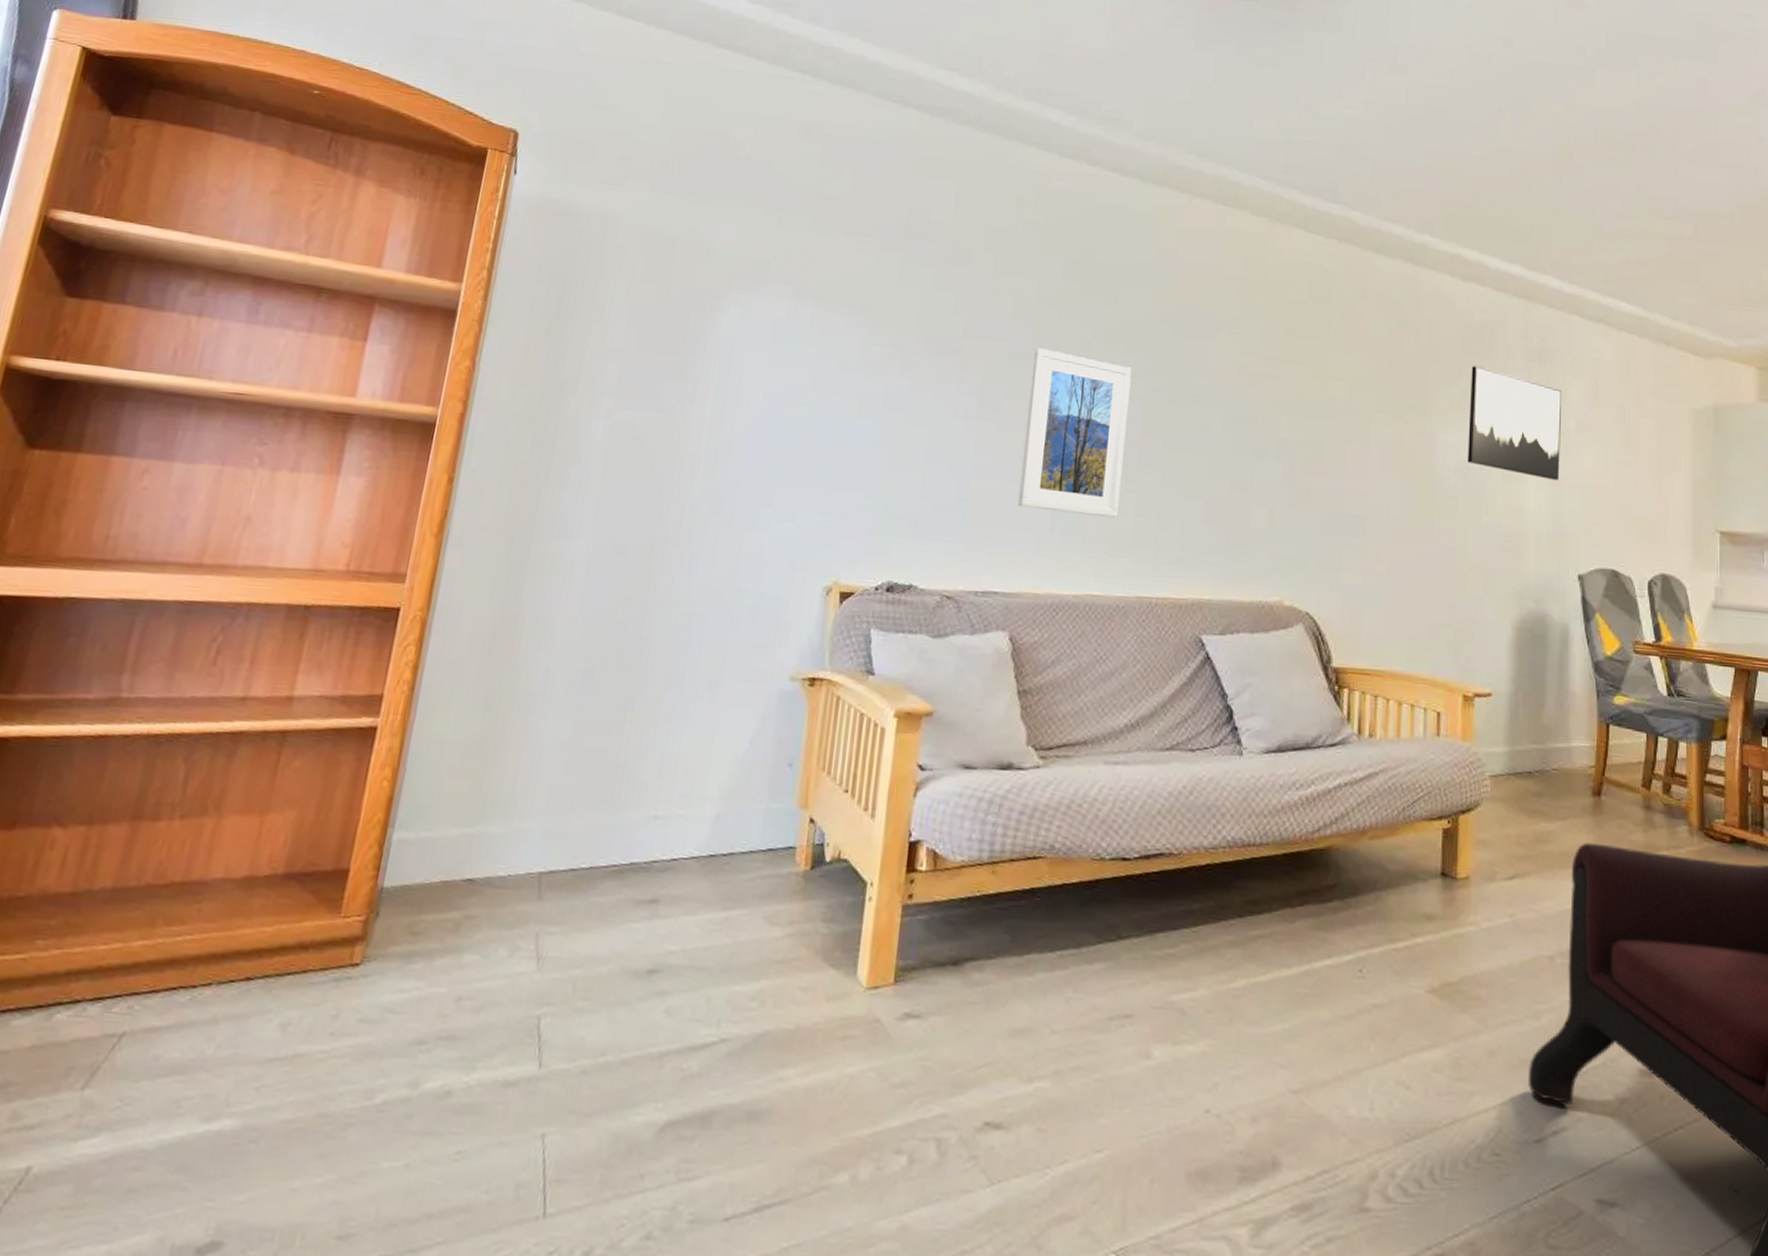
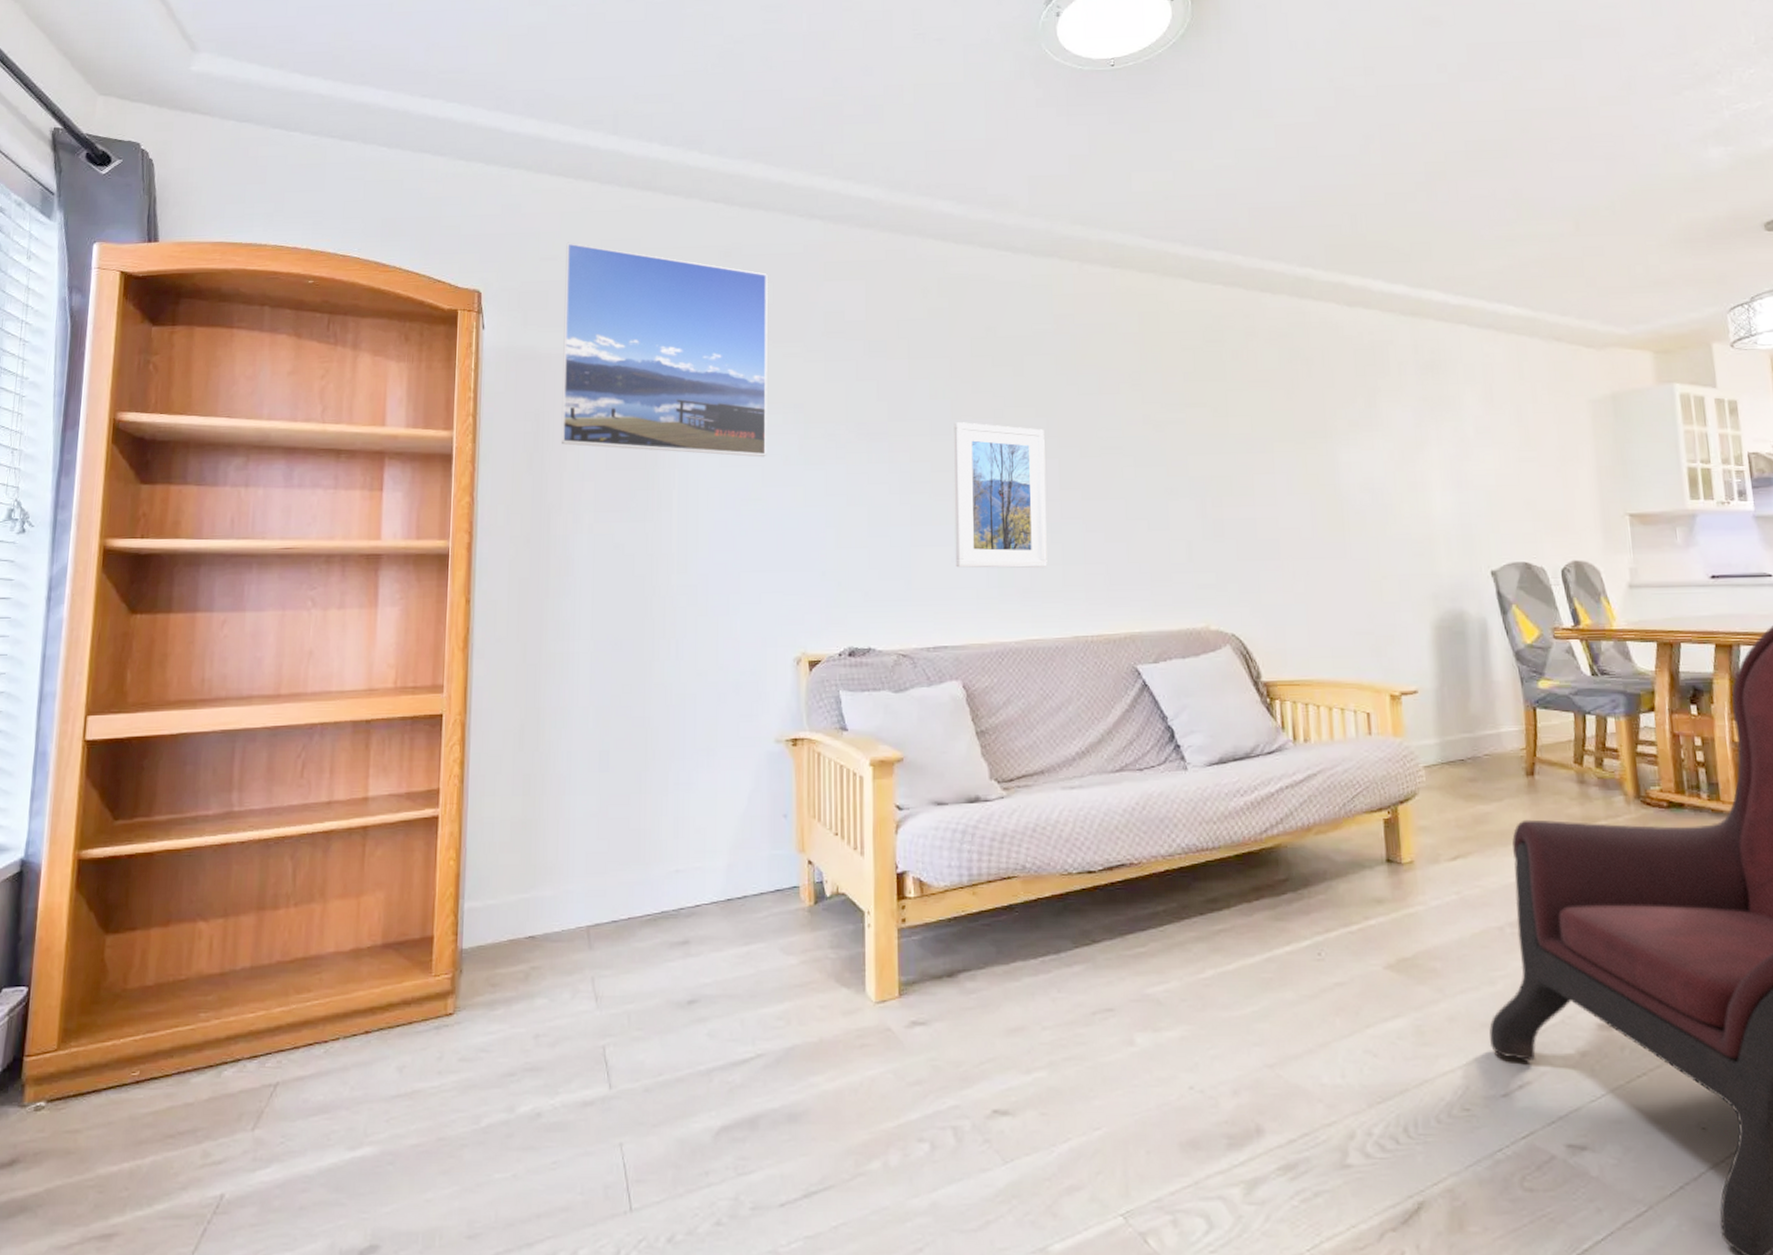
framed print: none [587,91,850,359] -> present [561,242,767,458]
wall art: present [1467,366,1563,480] -> none [1366,386,1463,485]

